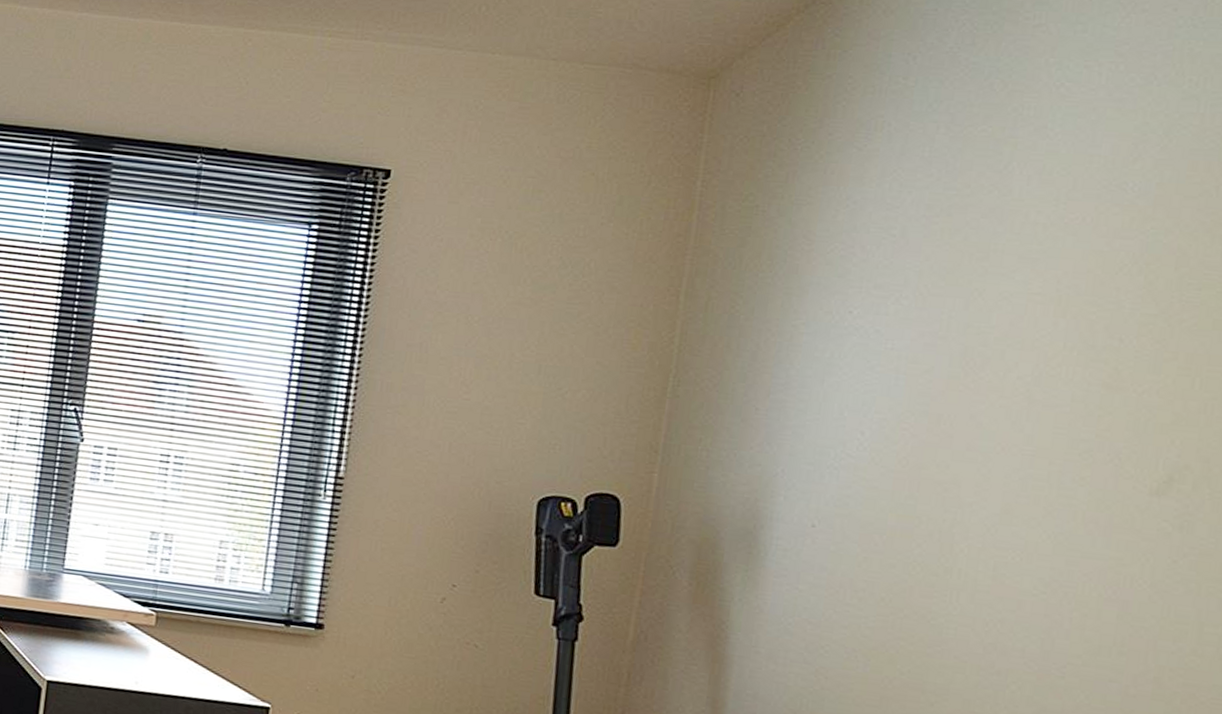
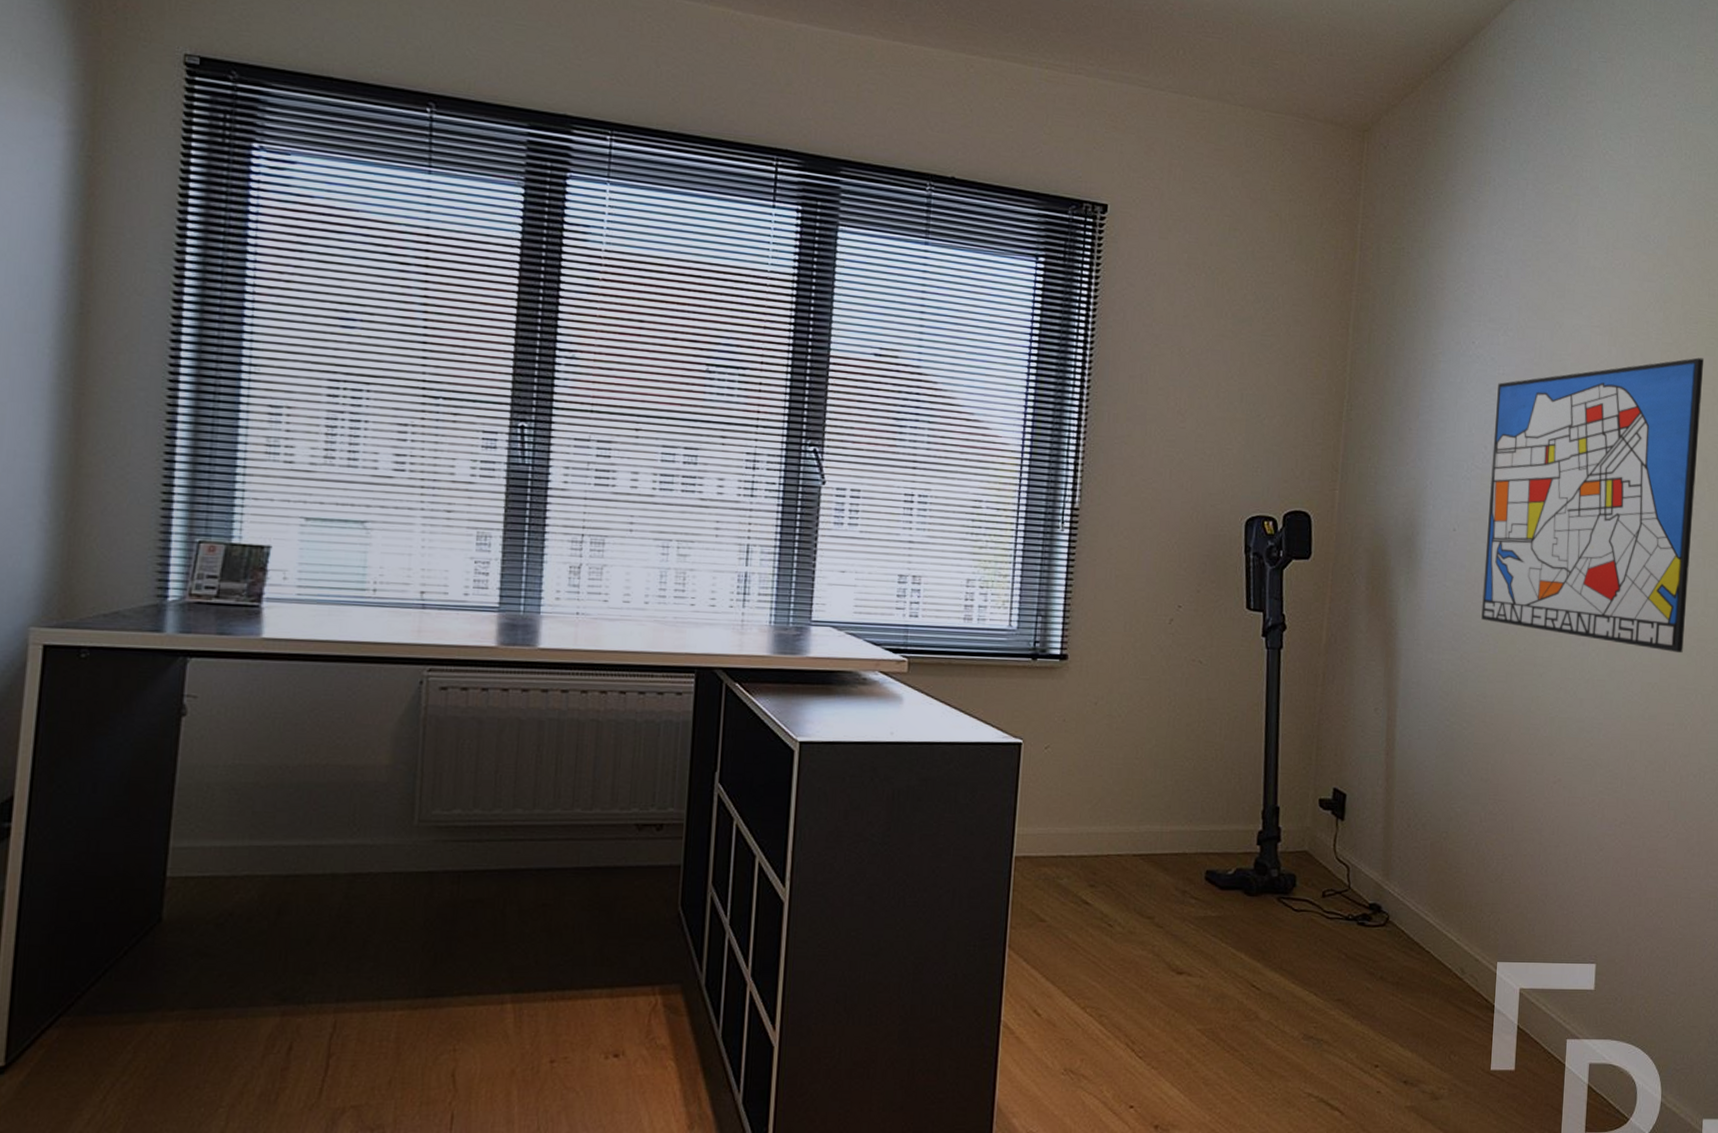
wall art: none [847,332,1211,699] -> present [1481,357,1705,654]

